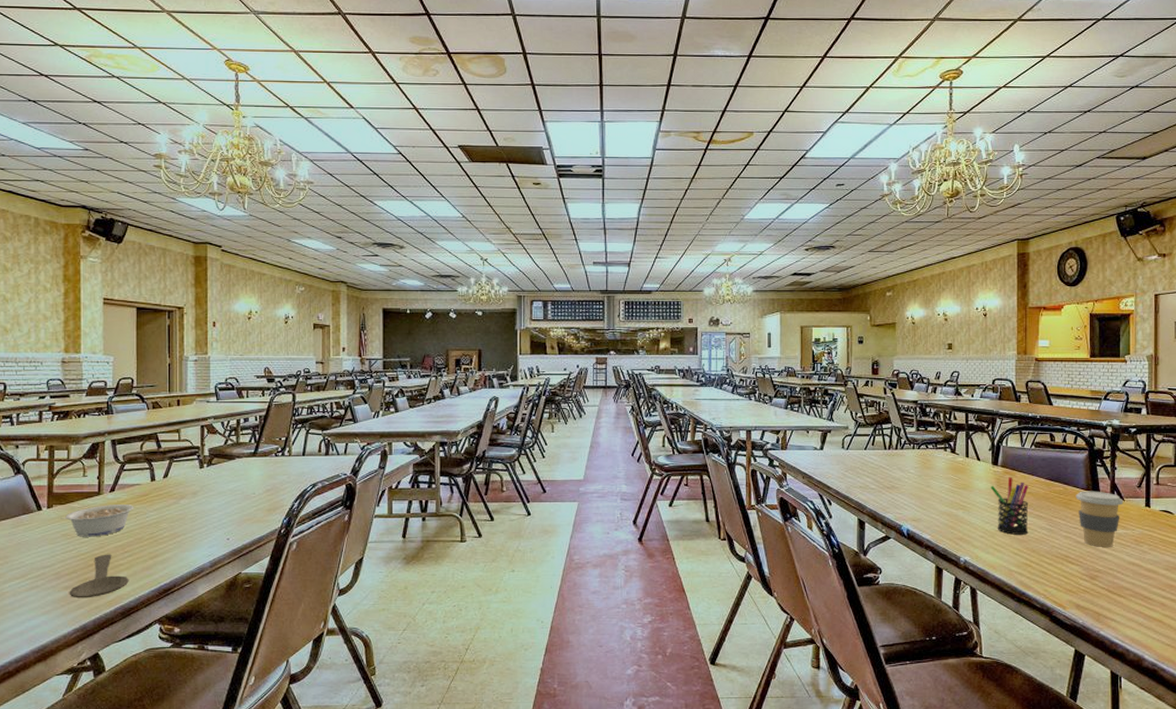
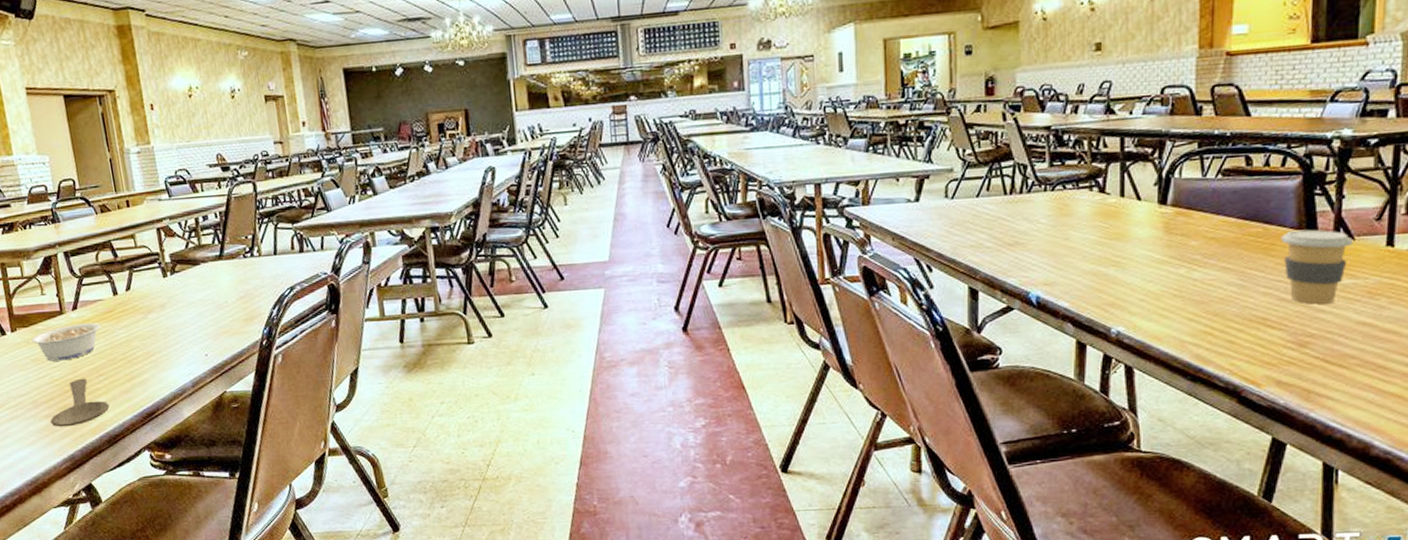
pen holder: present [990,477,1029,535] -> none [1155,219,1212,295]

